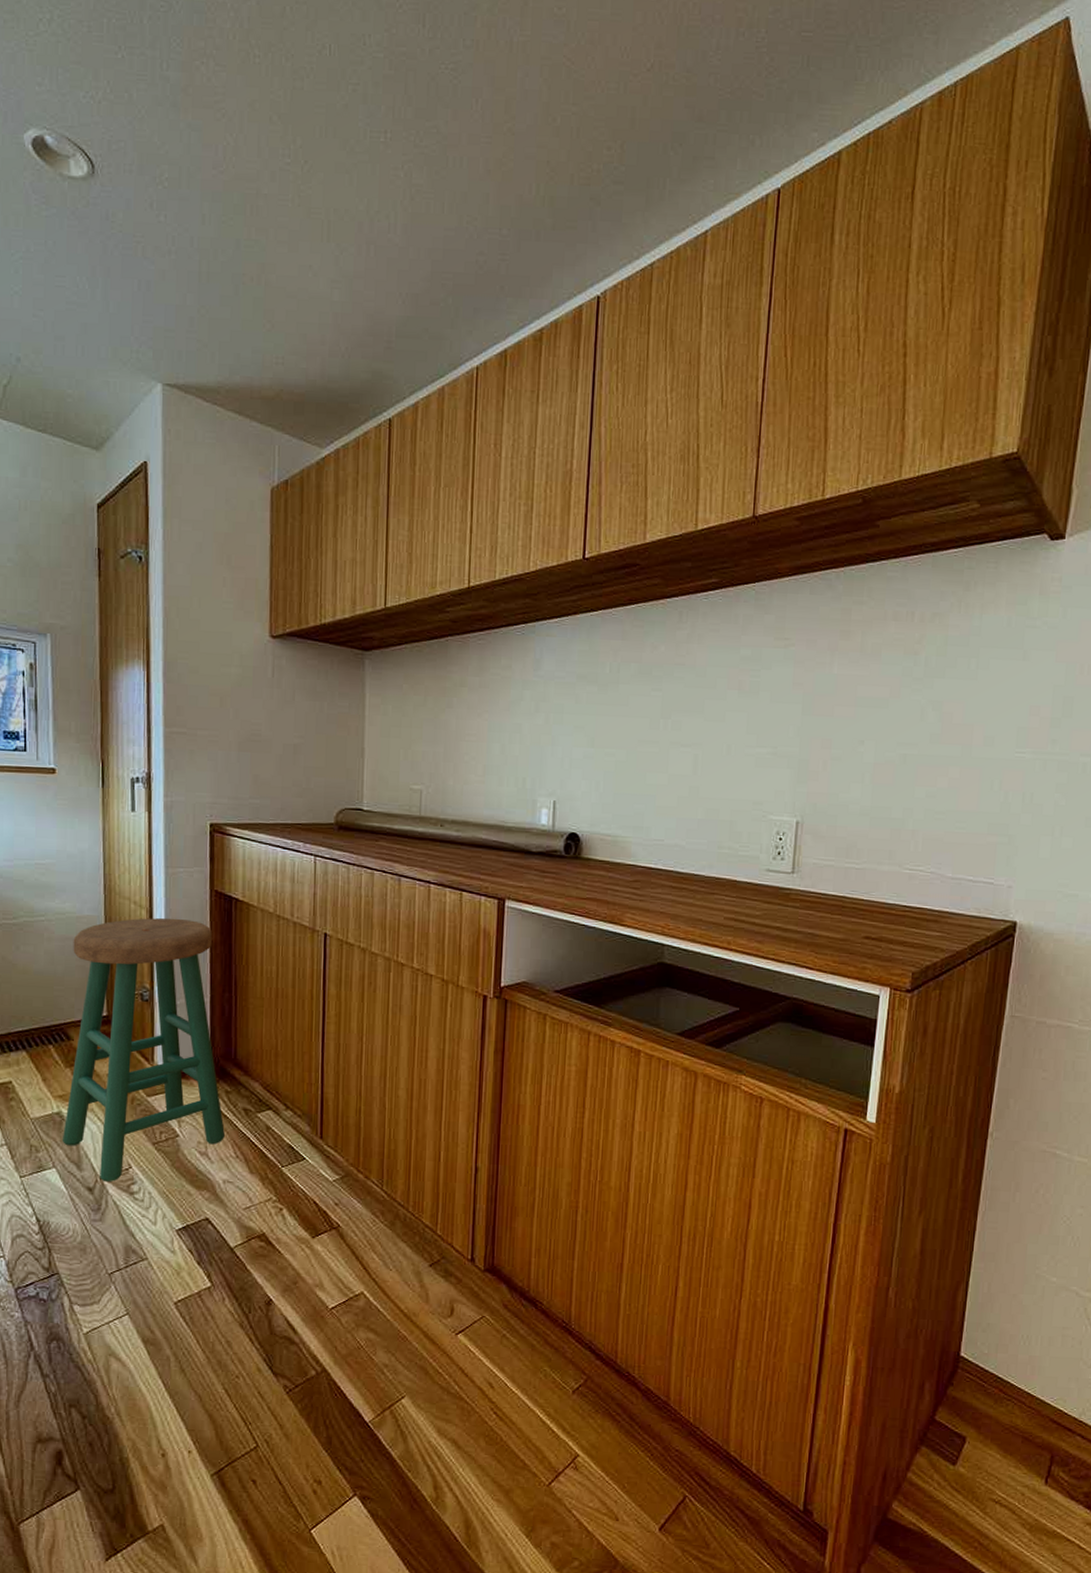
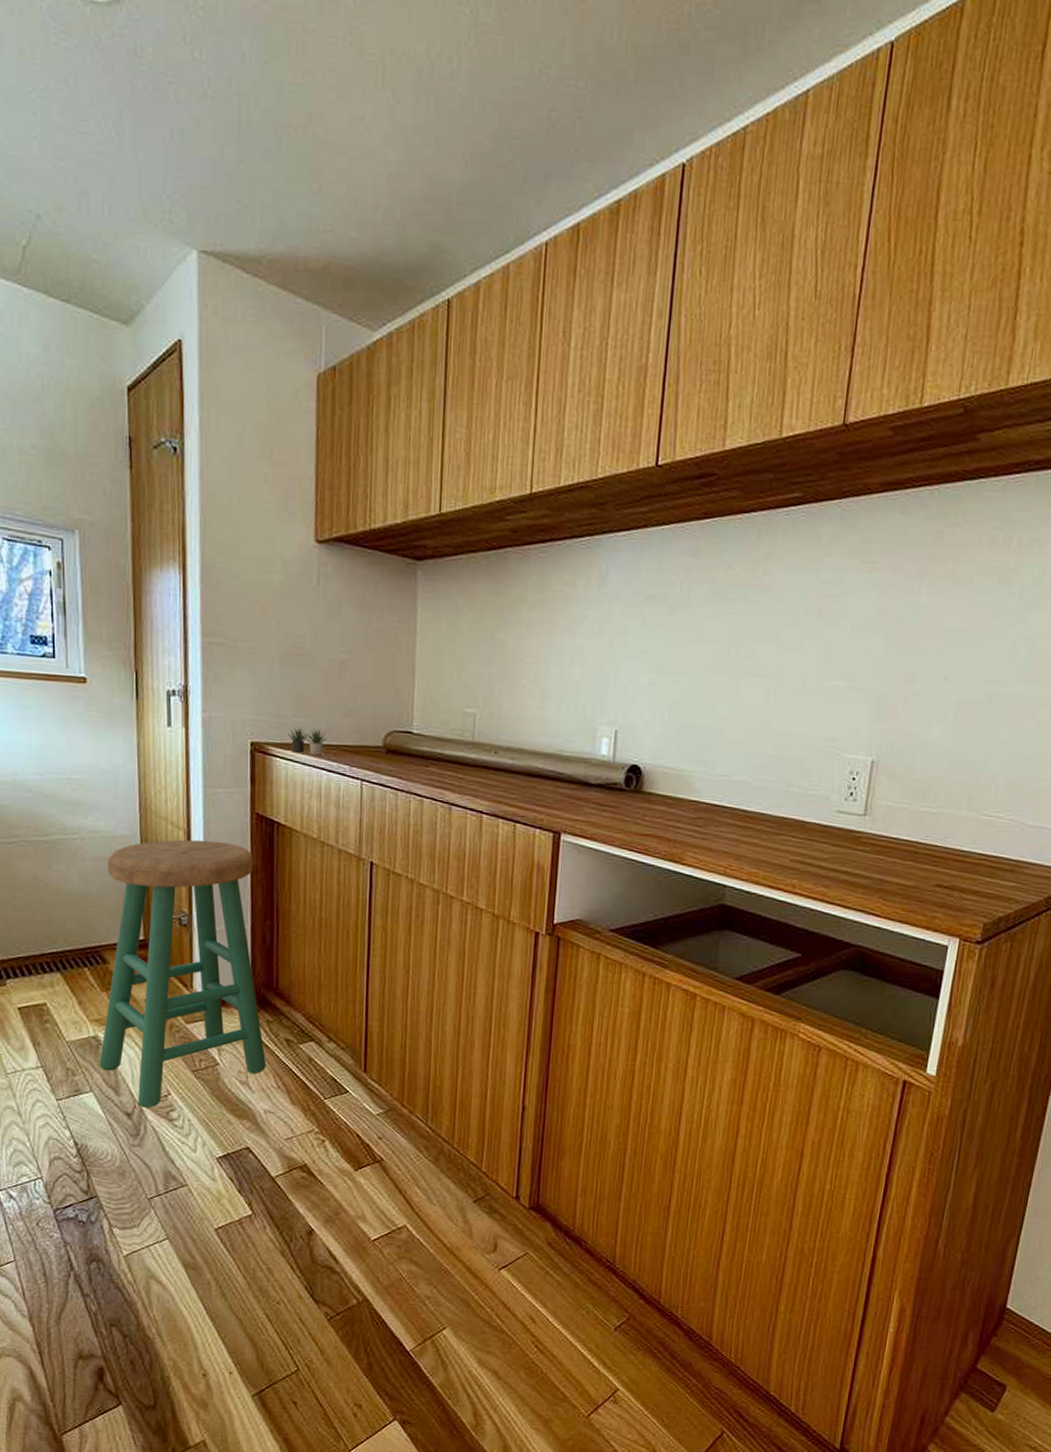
succulent plant: none [244,808,283,834] -> present [287,727,328,756]

